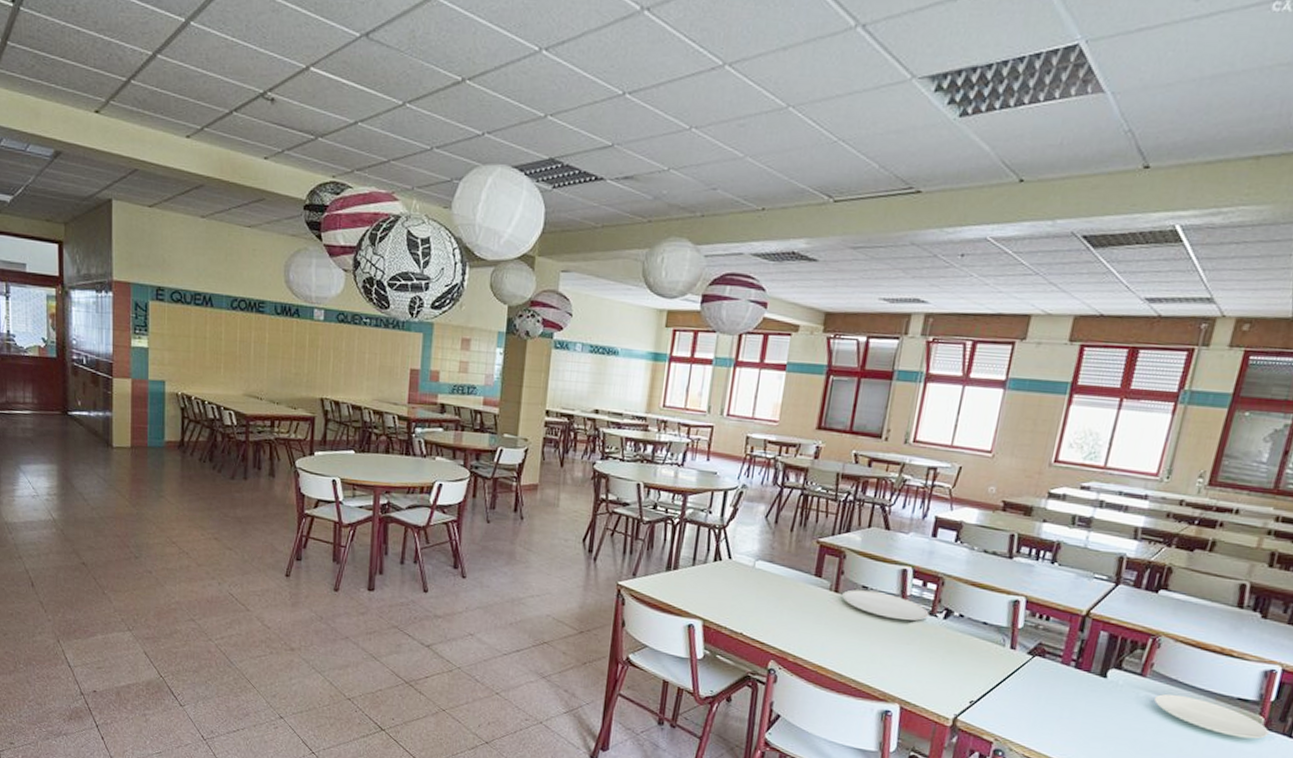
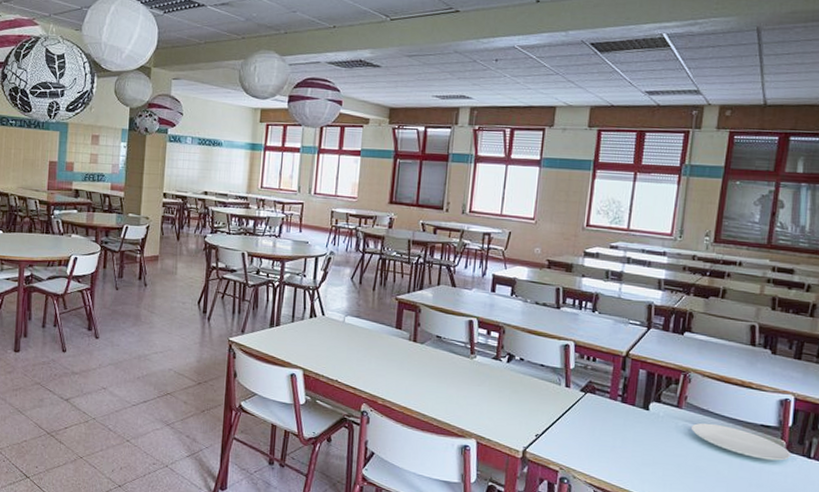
plate: present [842,589,929,621] -> none [420,339,495,365]

